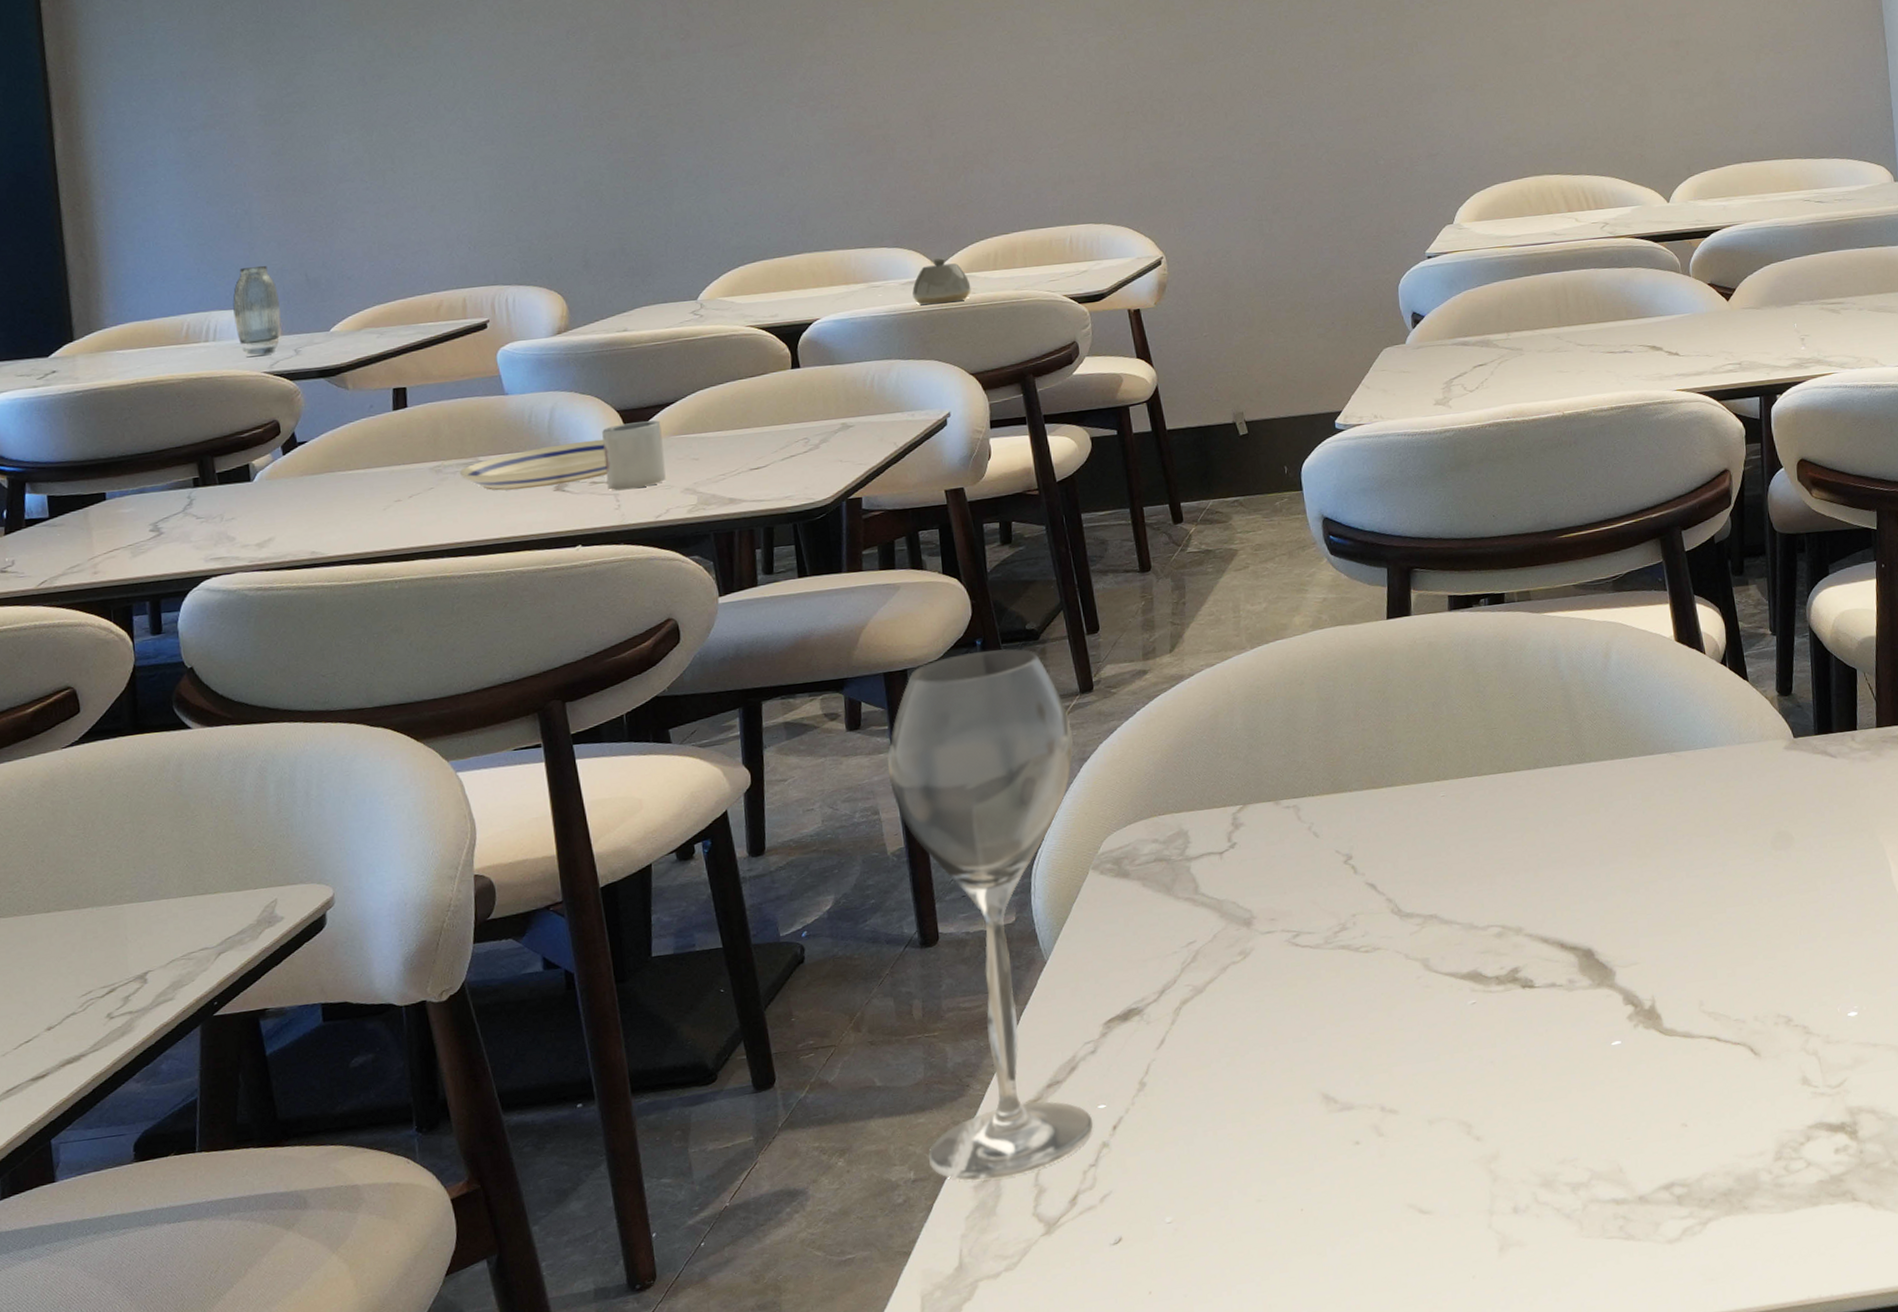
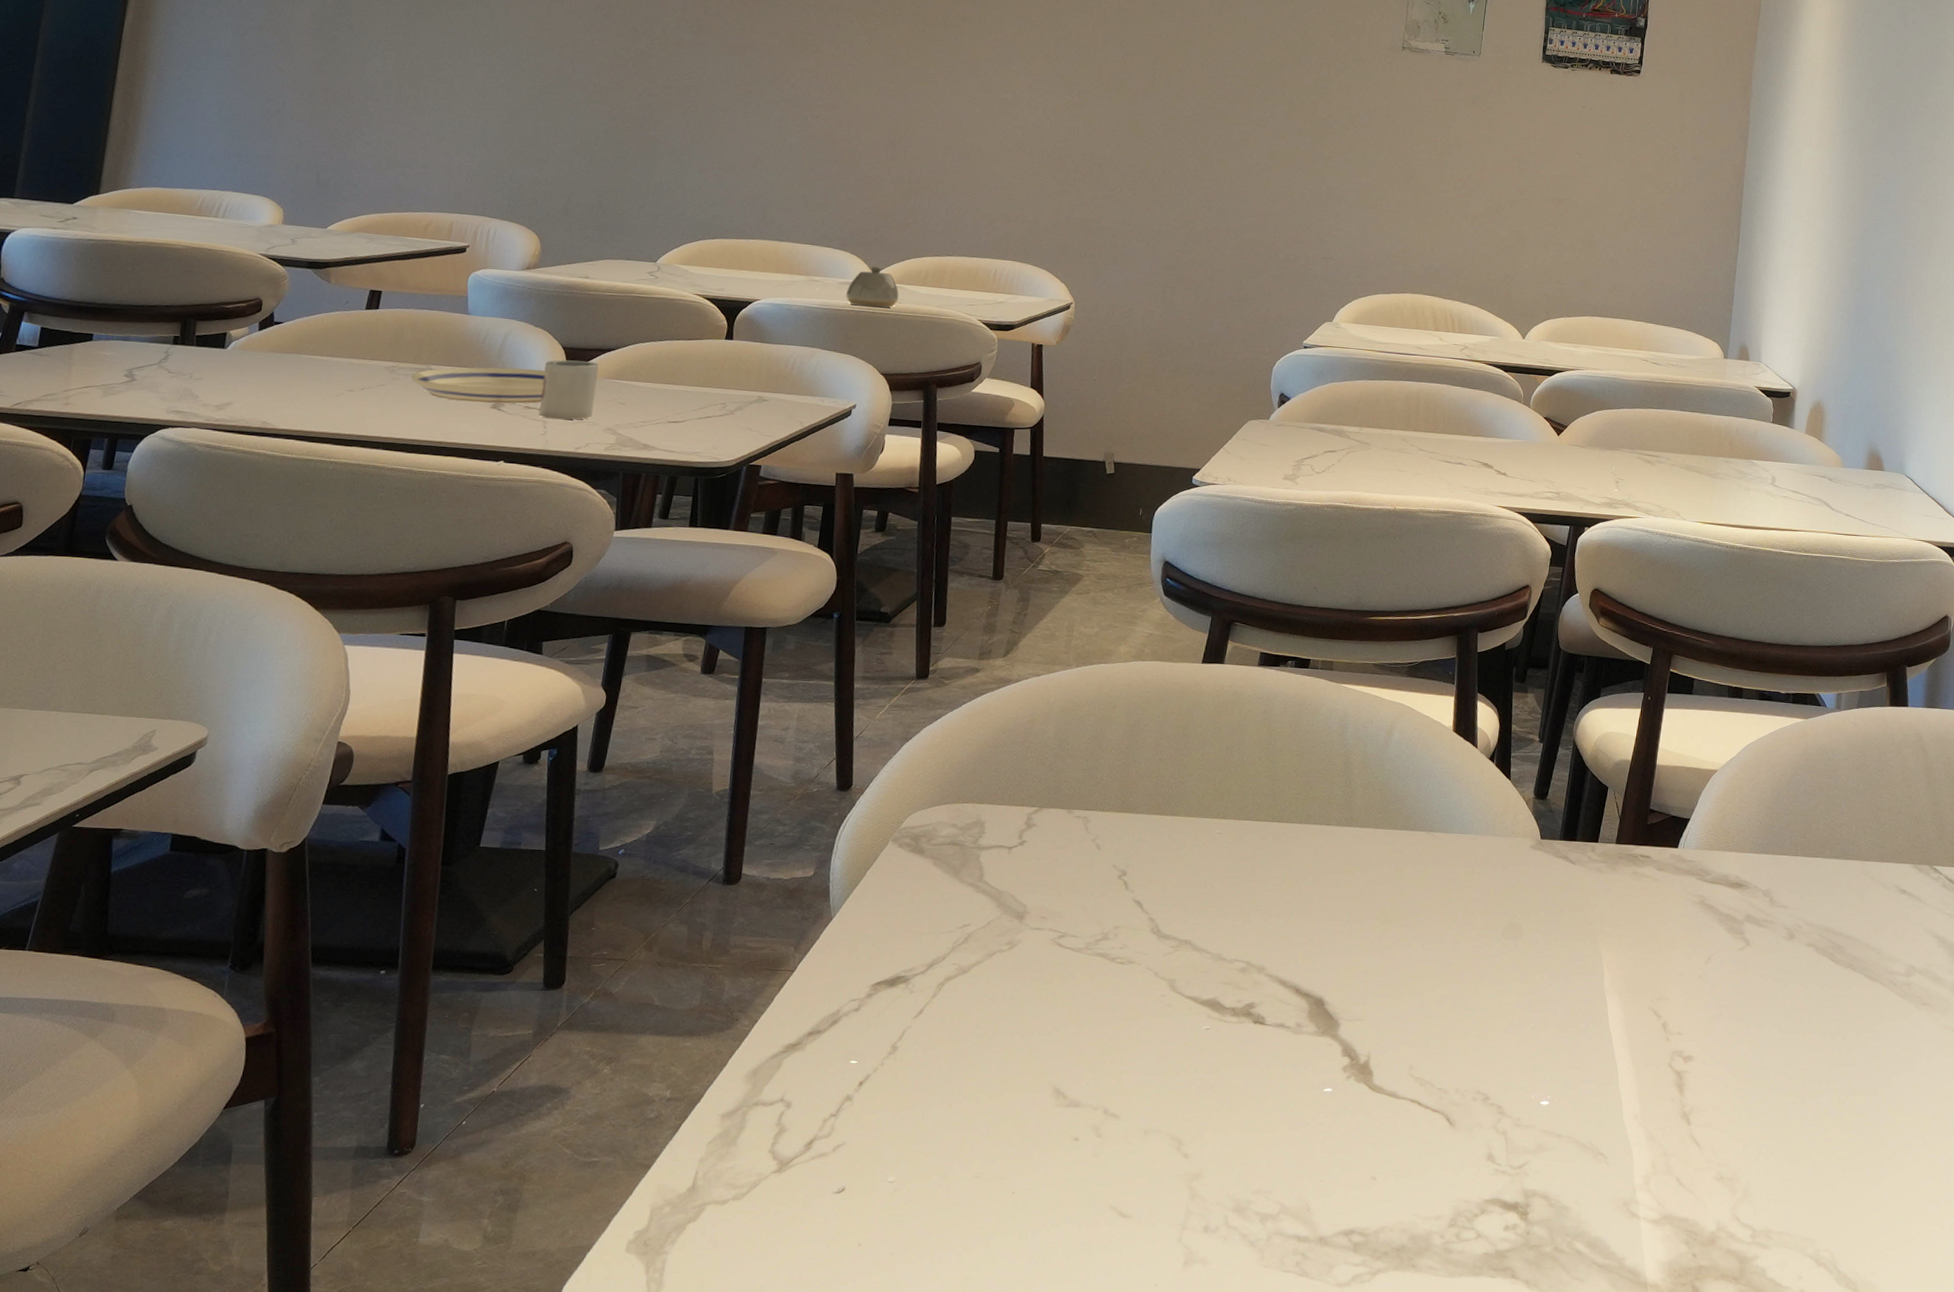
vase: present [233,265,281,357] -> none [244,158,290,239]
wineglass: present [887,648,1094,1182] -> none [686,623,902,1113]

